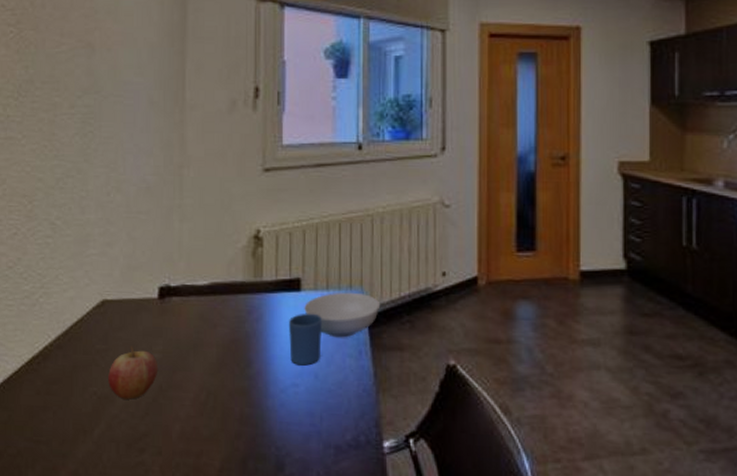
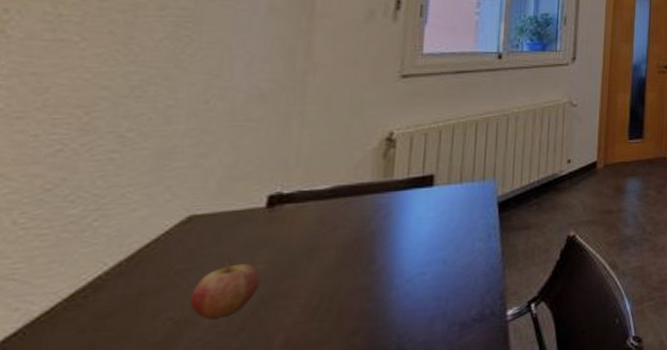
mug: present [289,313,323,366] -> none [418,205,455,255]
bowl: present [304,292,381,338] -> none [436,183,511,225]

